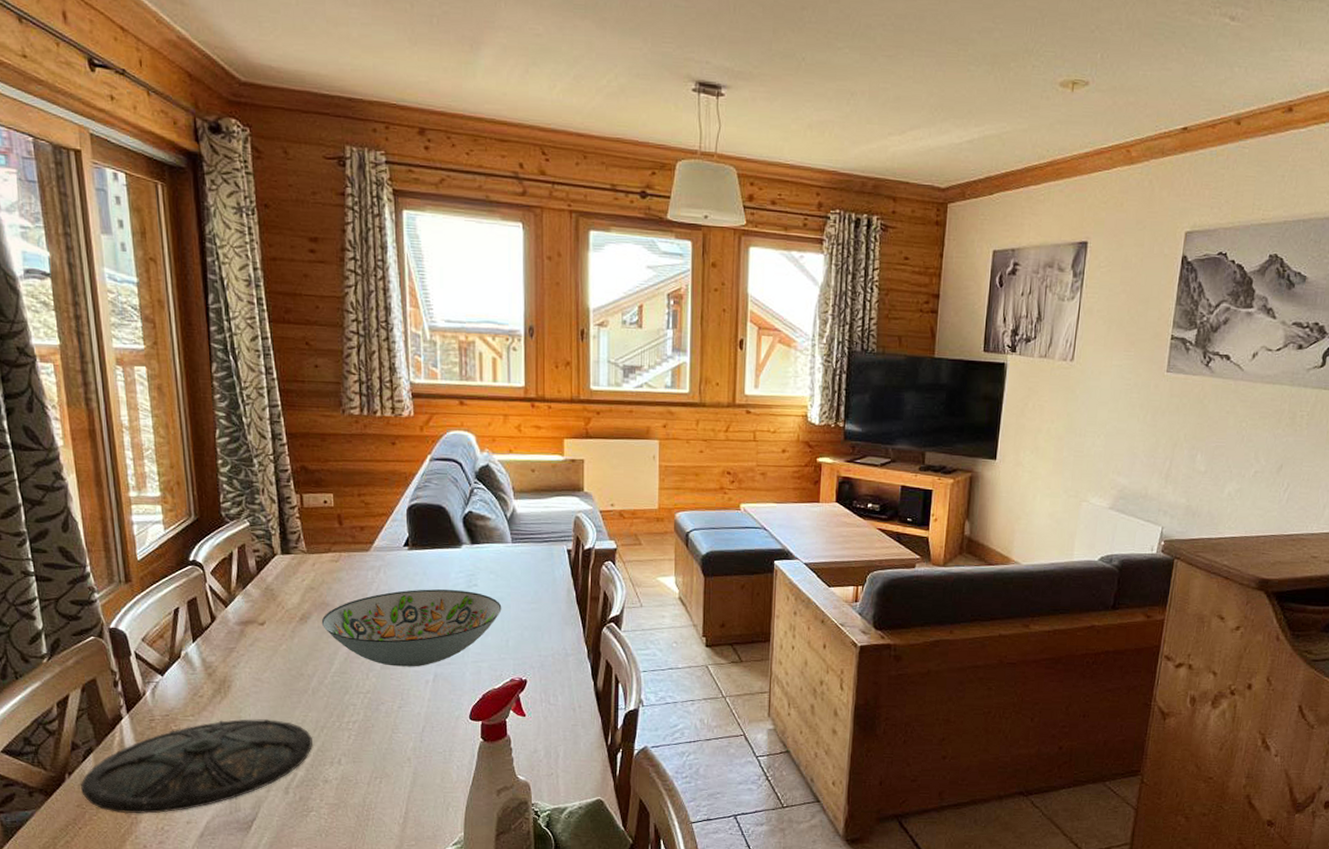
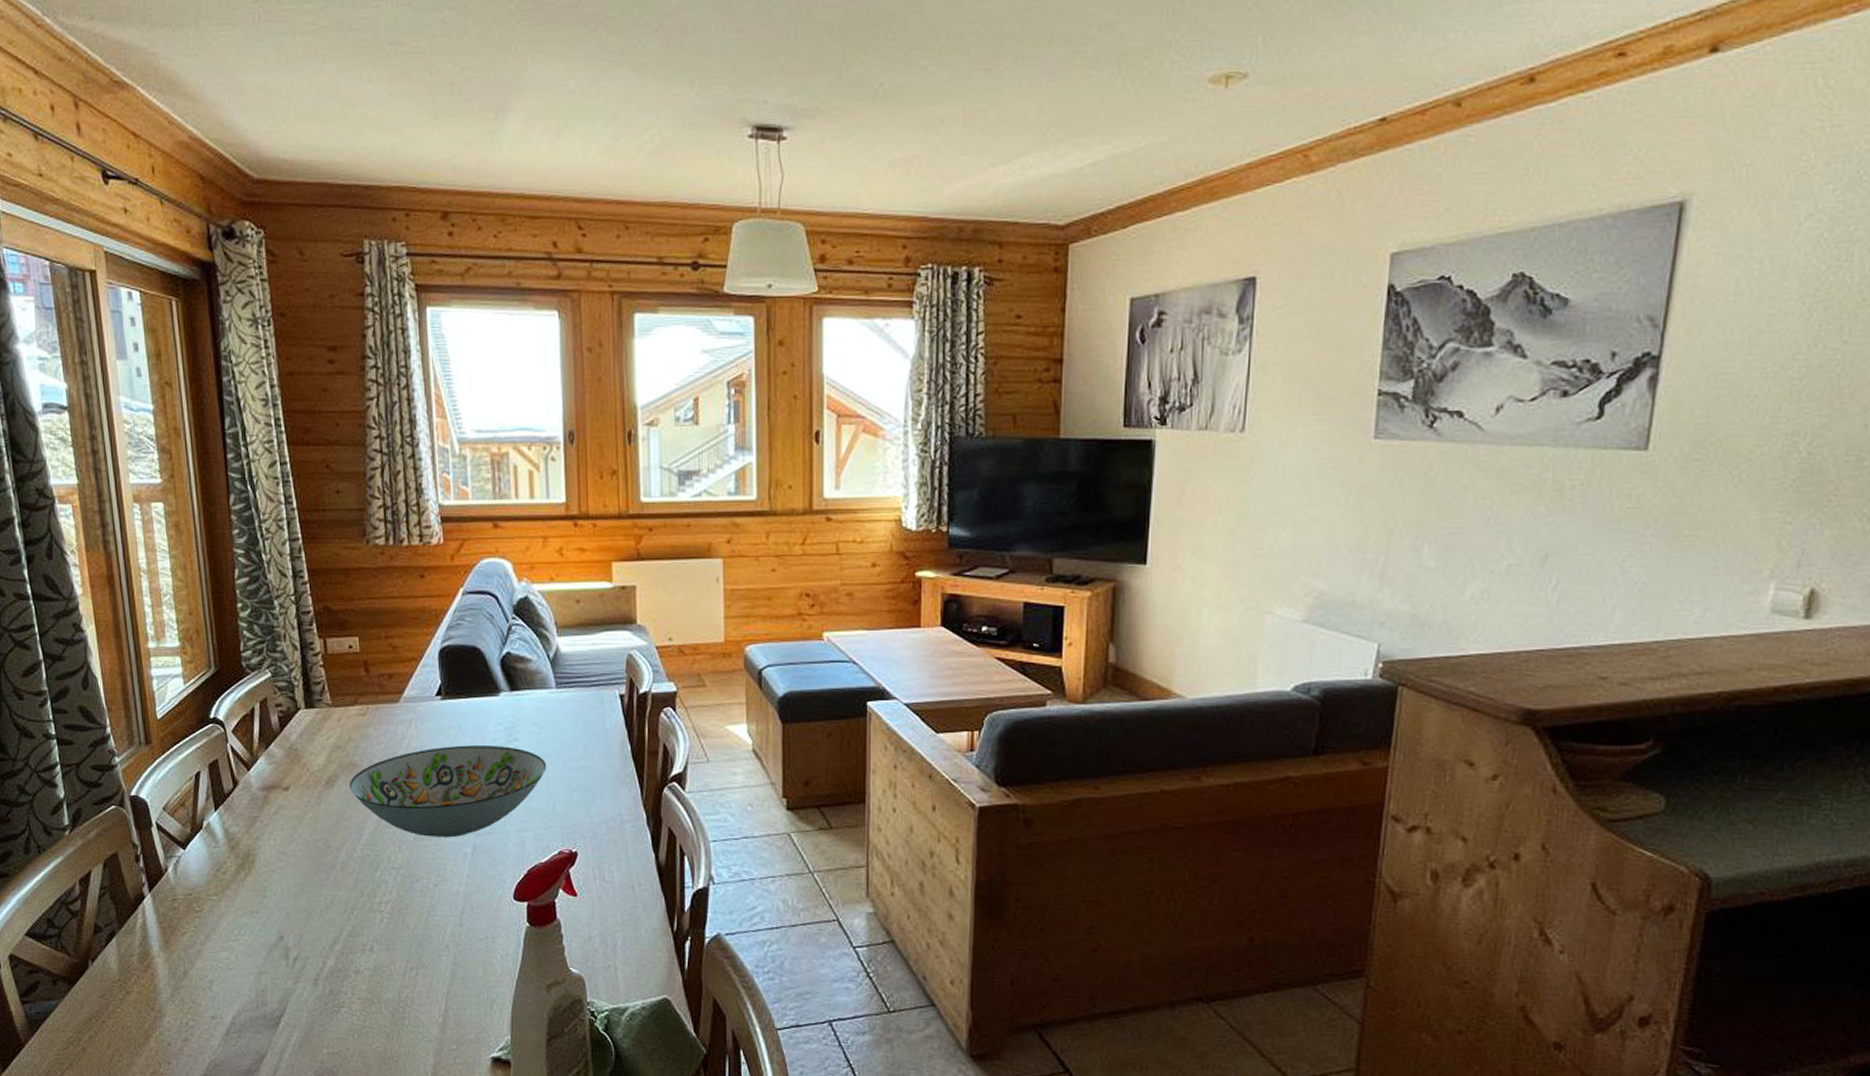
plate: present [81,719,312,814] -> none [104,898,342,1007]

